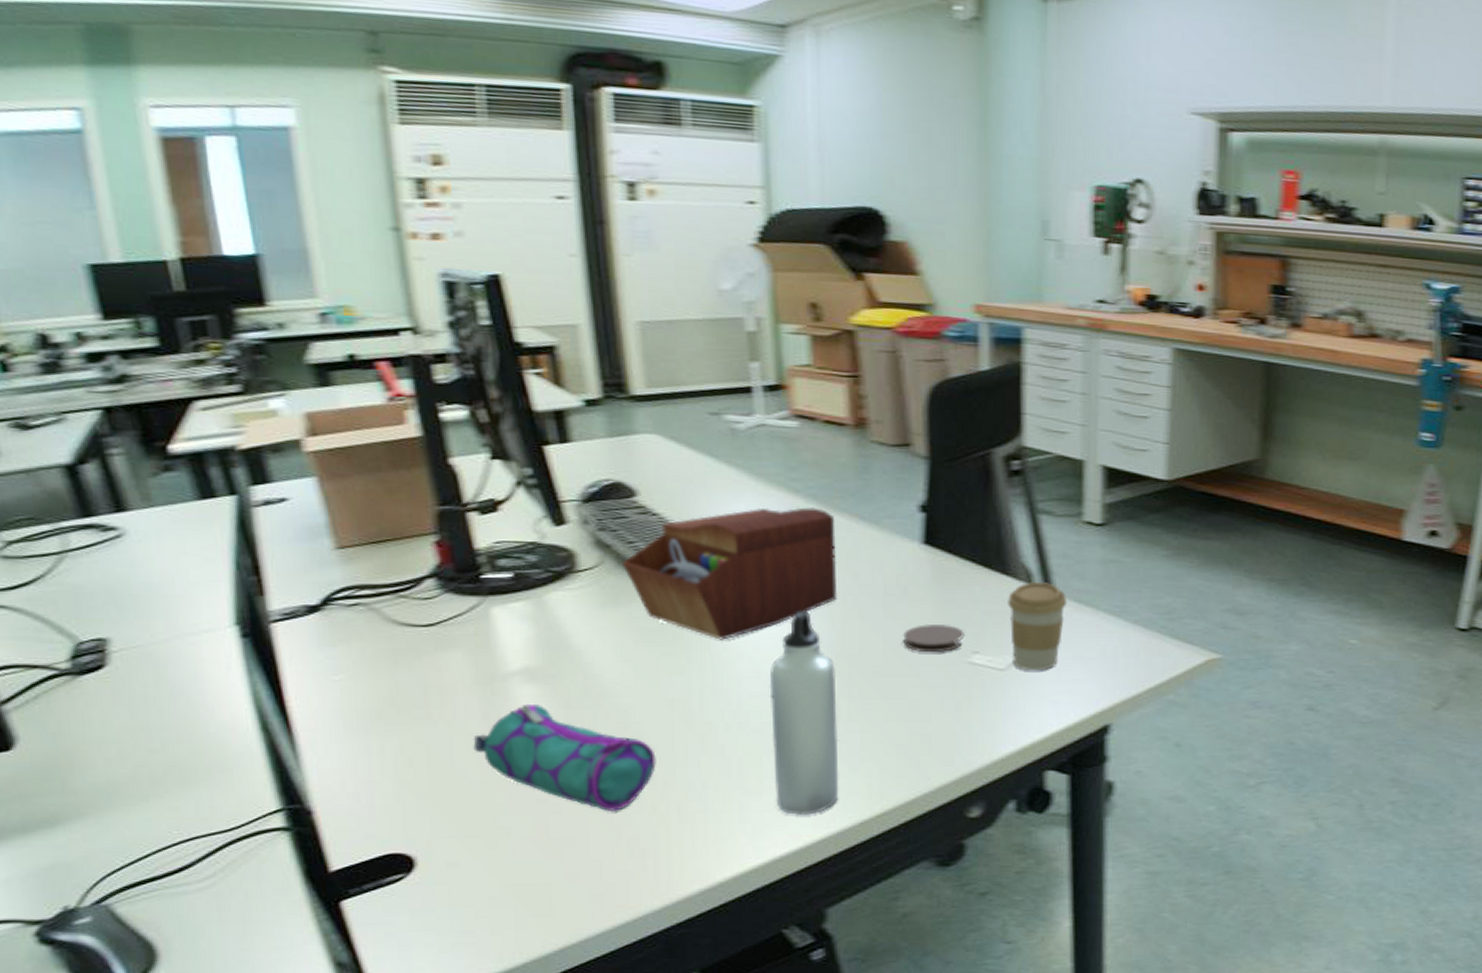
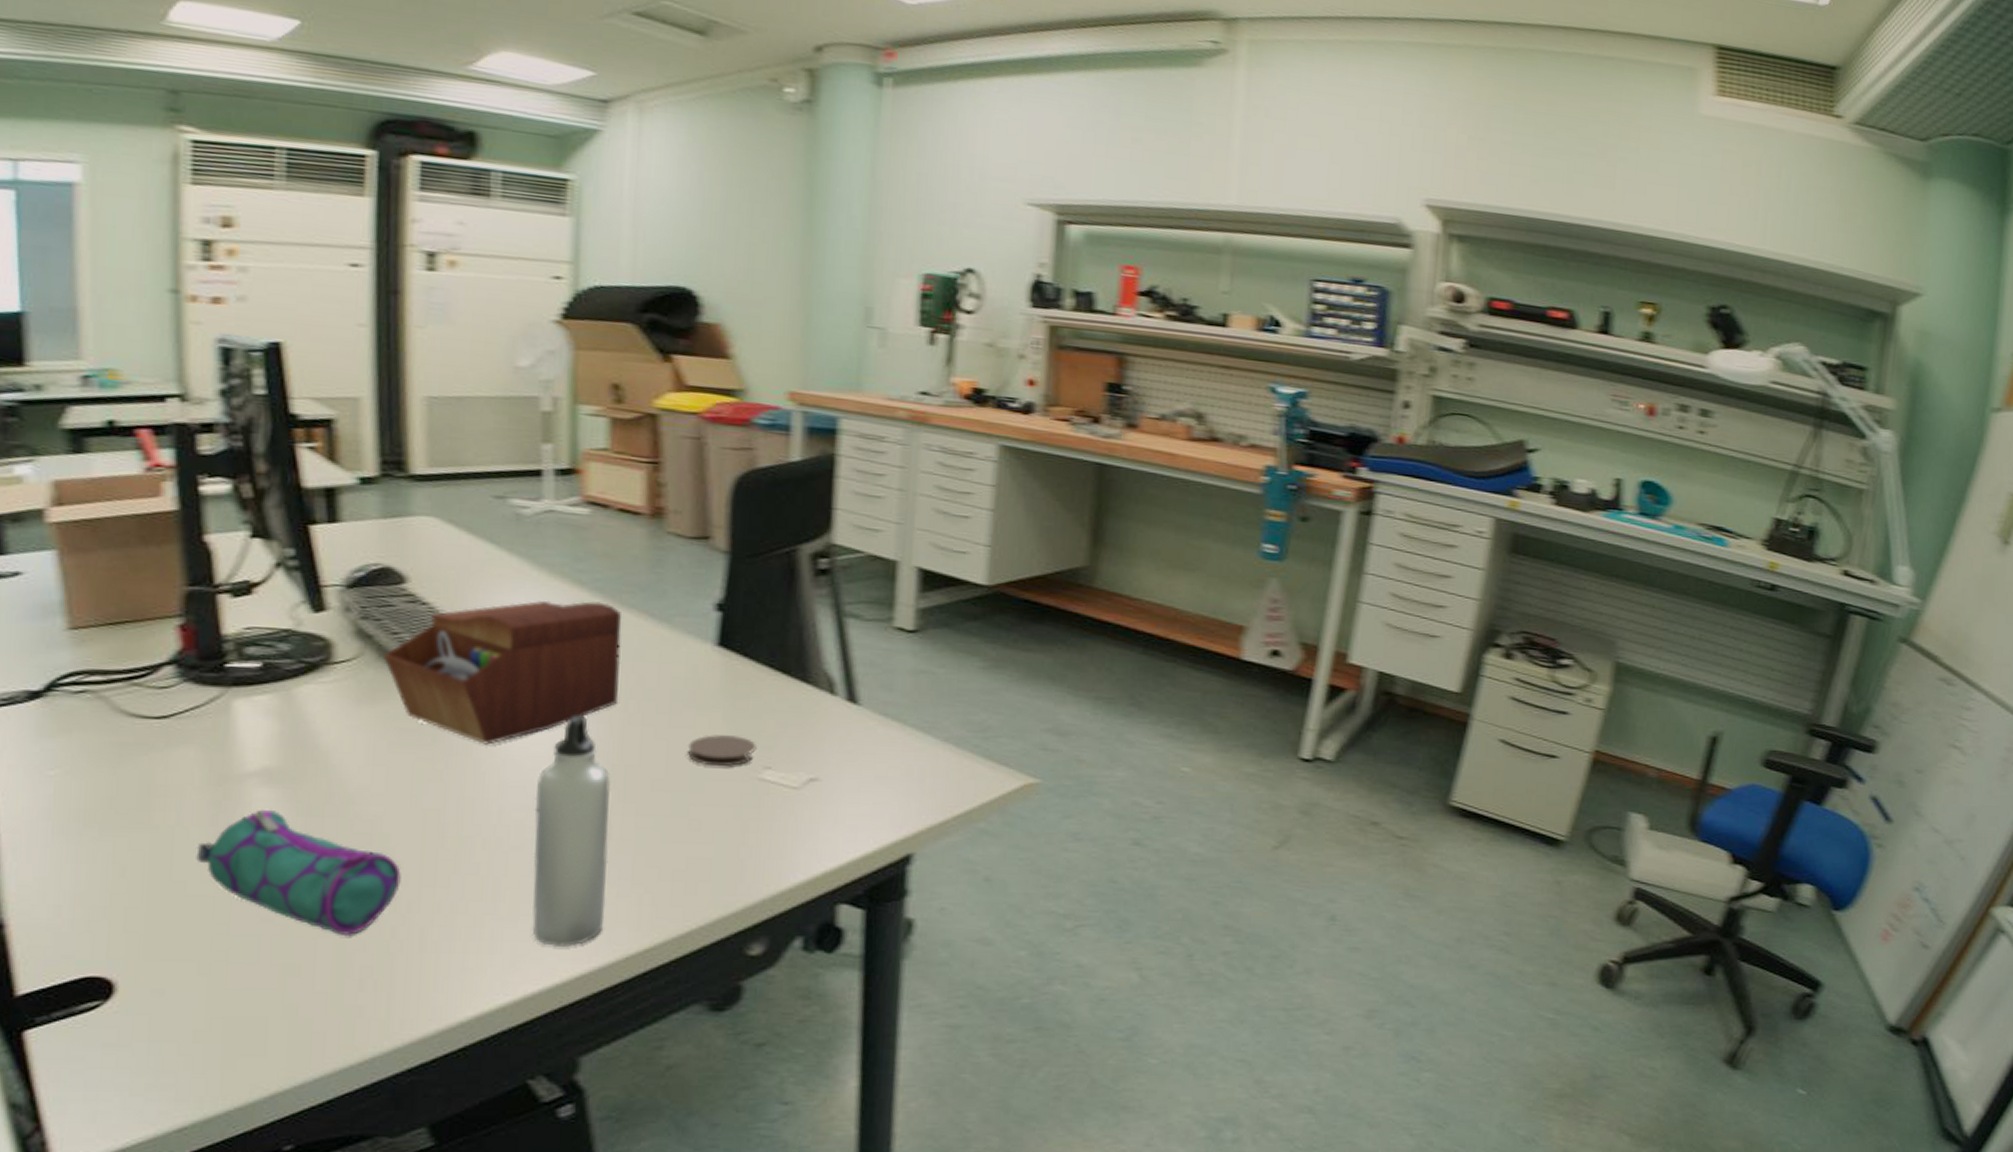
coffee cup: present [1006,581,1068,671] -> none [804,690,873,792]

